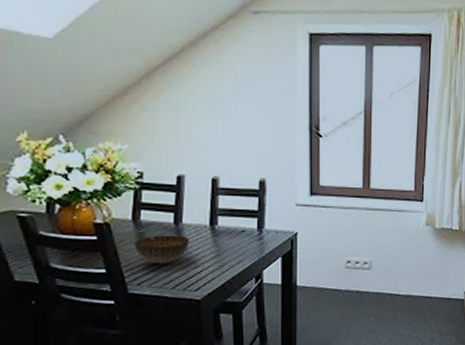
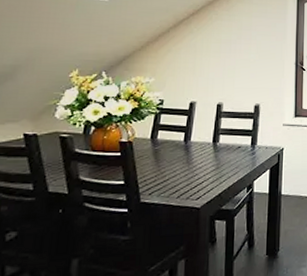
bowl: present [135,235,190,264] -> none [150,151,196,176]

